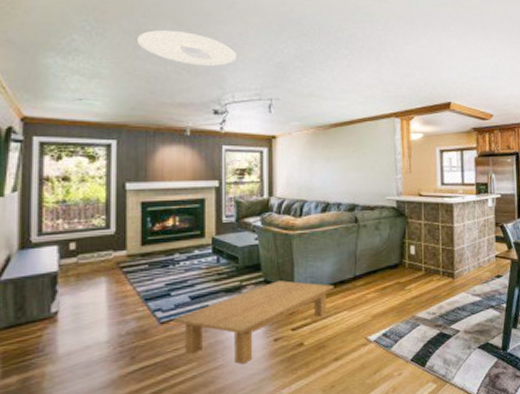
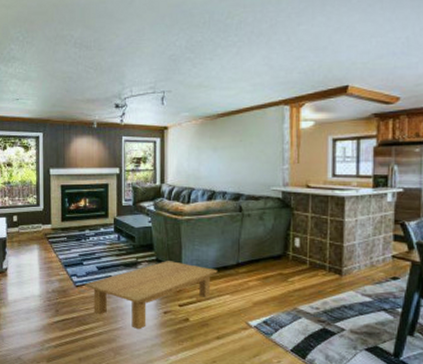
ceiling light: present [137,30,237,66] -> none [56,33,135,64]

